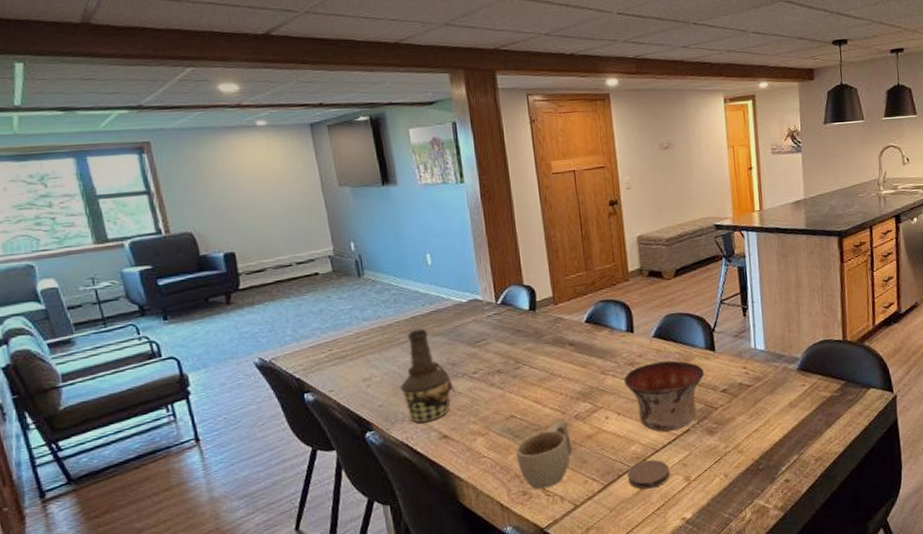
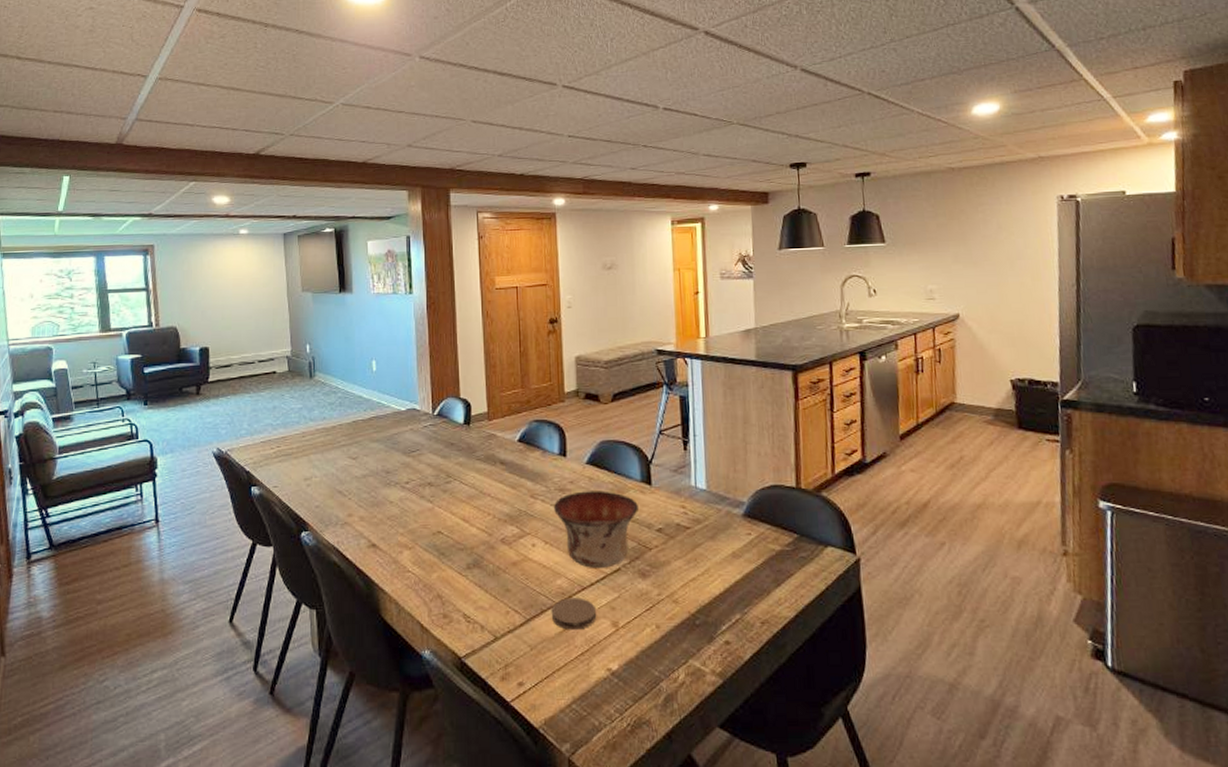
bottle: present [400,328,456,423] -> none [336,433,387,529]
cup: present [515,419,572,490] -> none [439,541,496,614]

